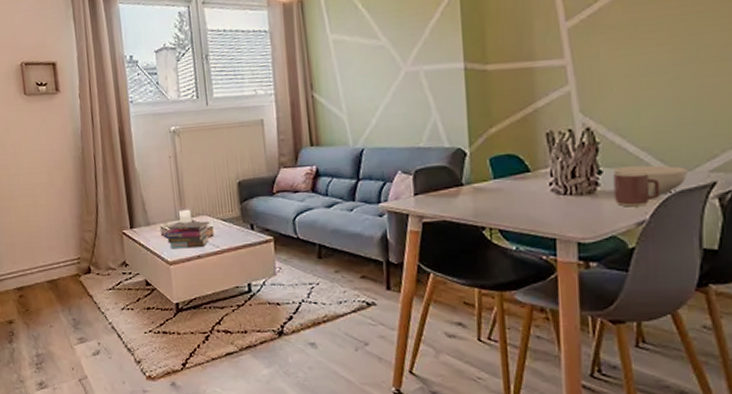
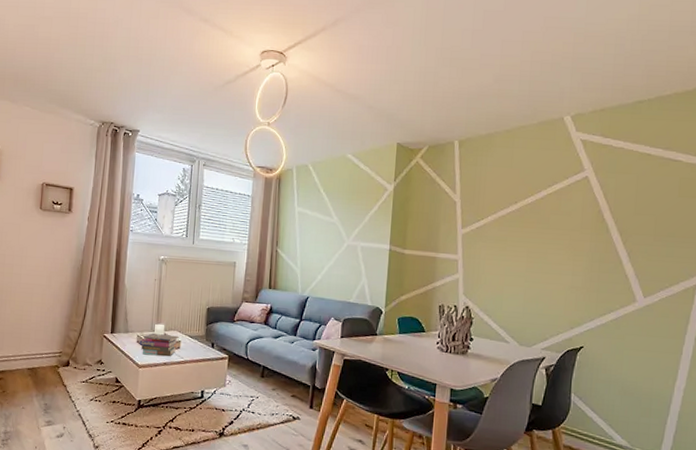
mug: present [612,171,660,207] -> none [478,341,509,368]
bowl: present [614,165,687,194] -> none [481,337,528,361]

